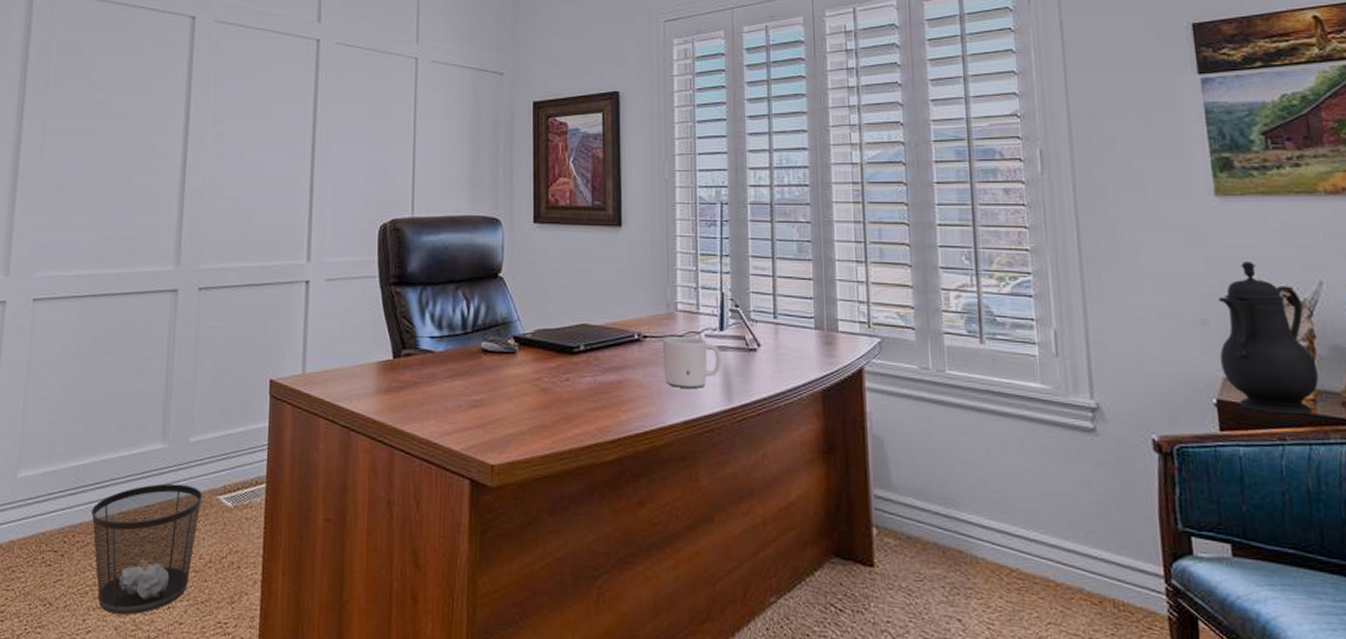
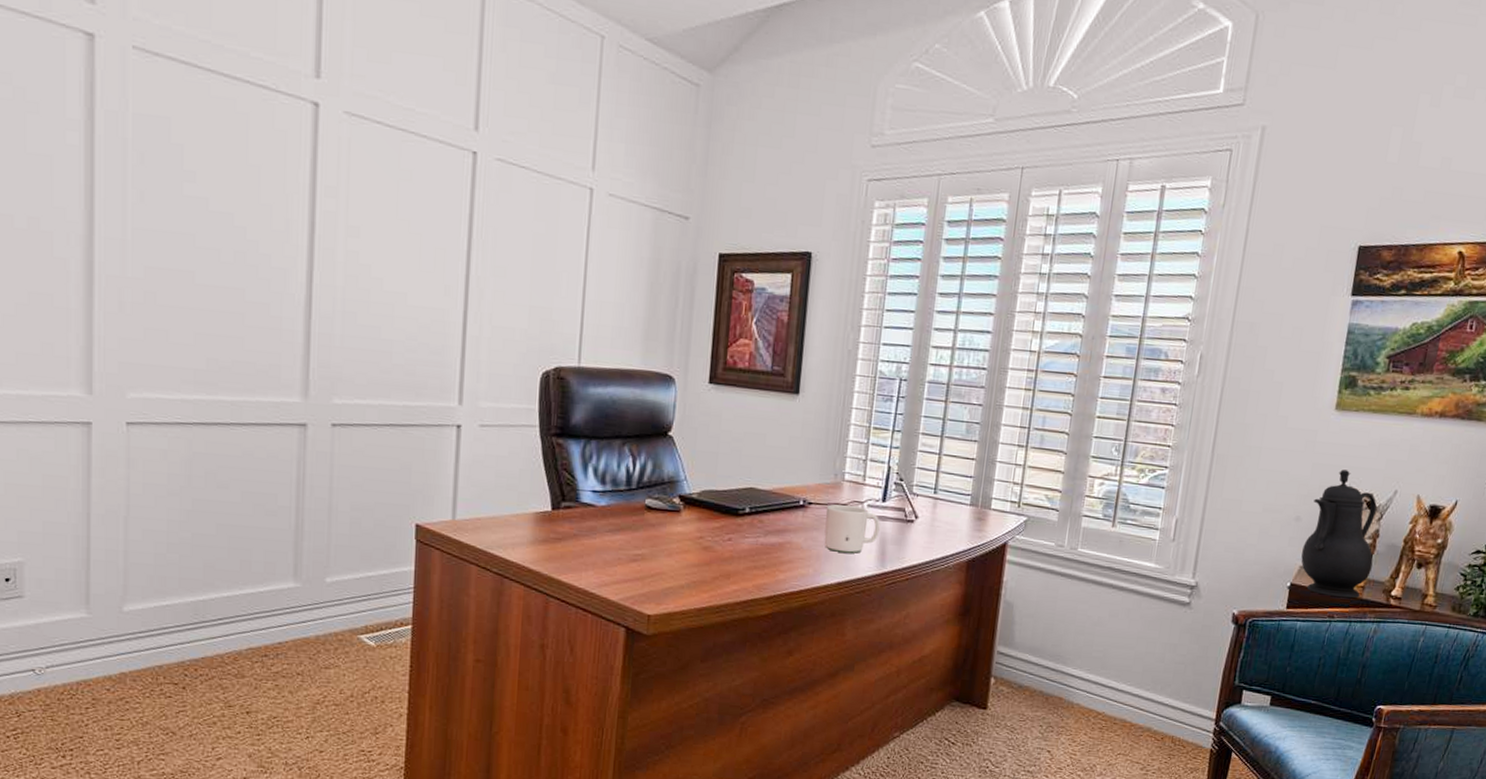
waste bin: present [91,483,203,615] -> none [215,621,342,744]

